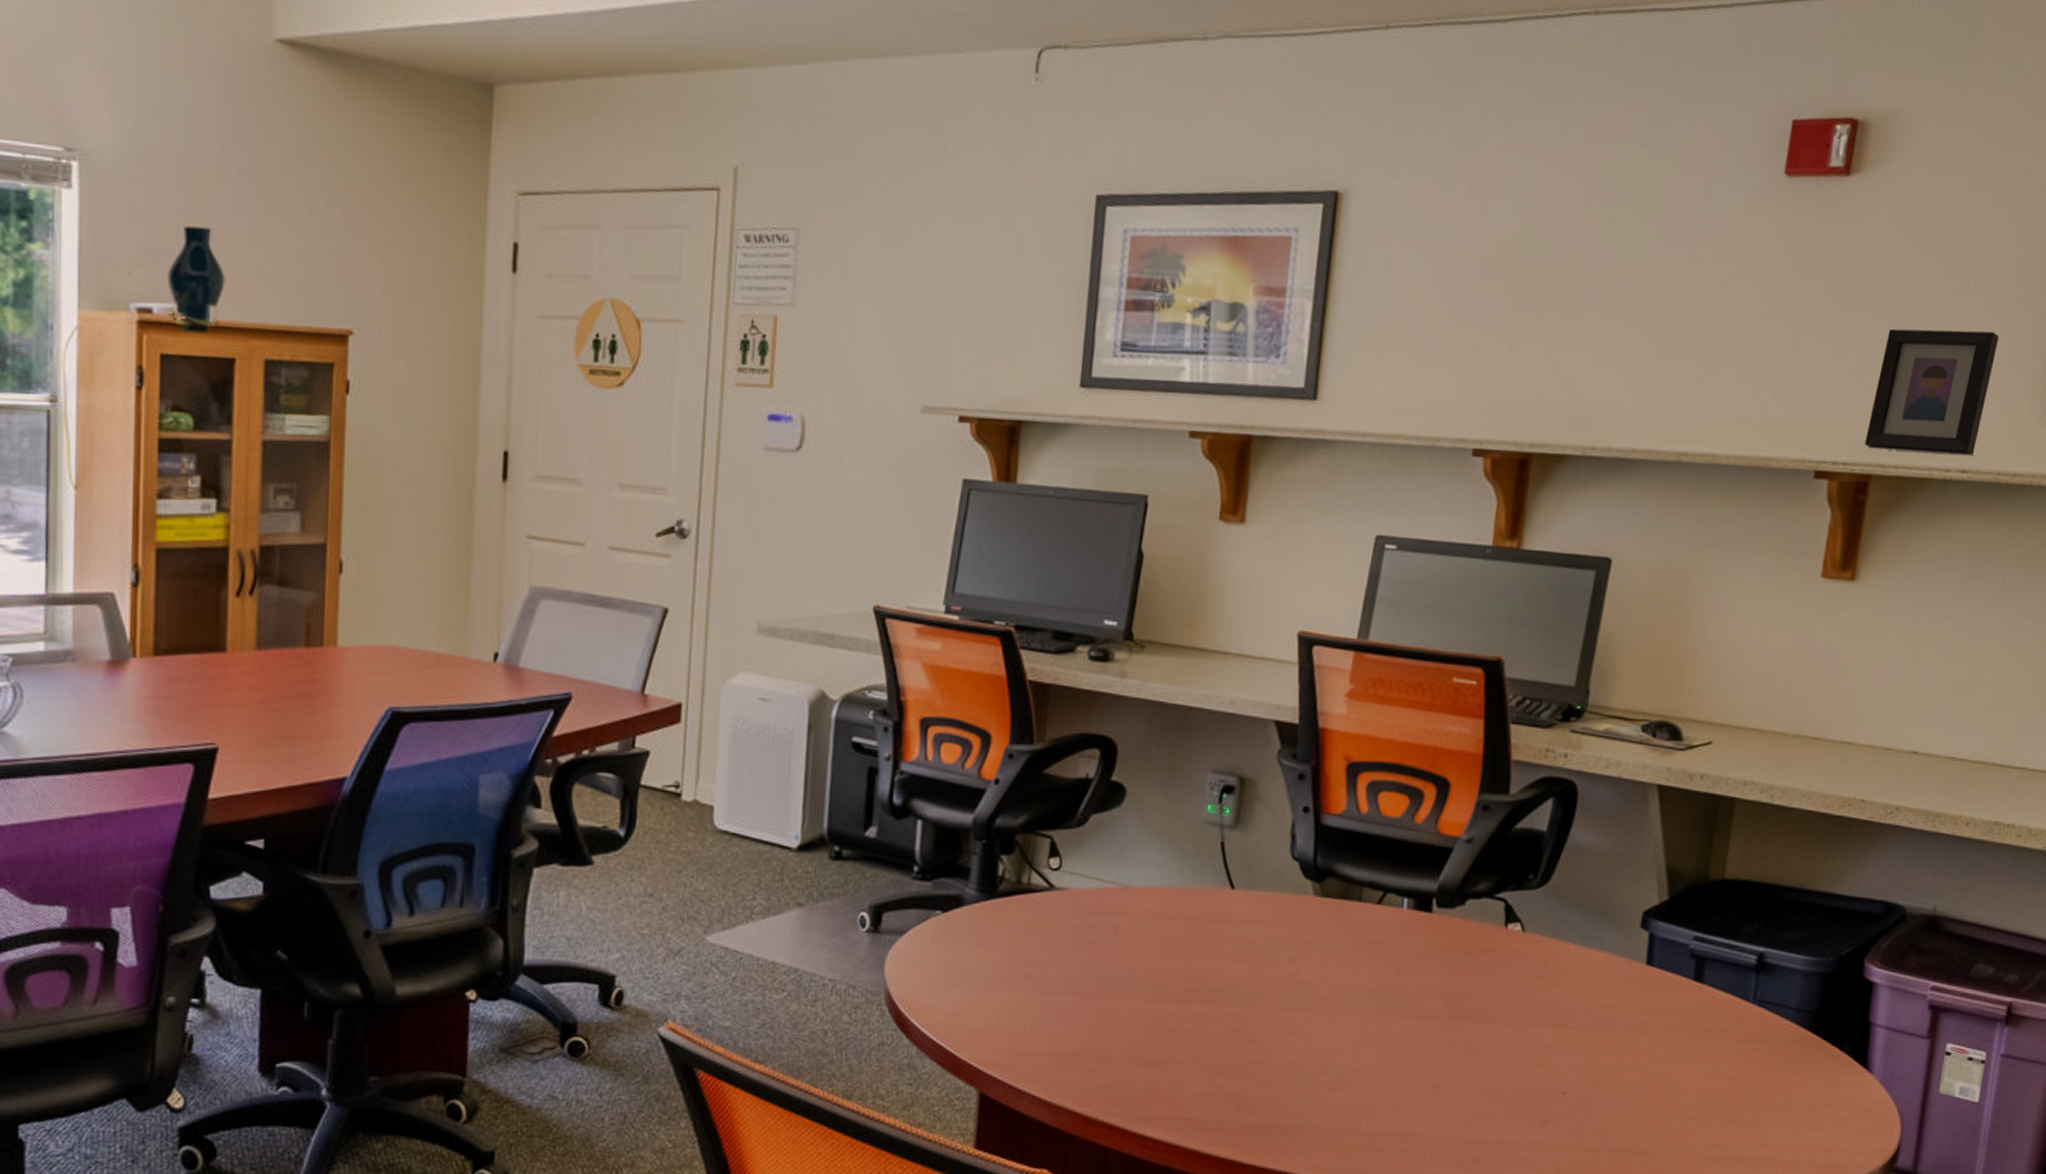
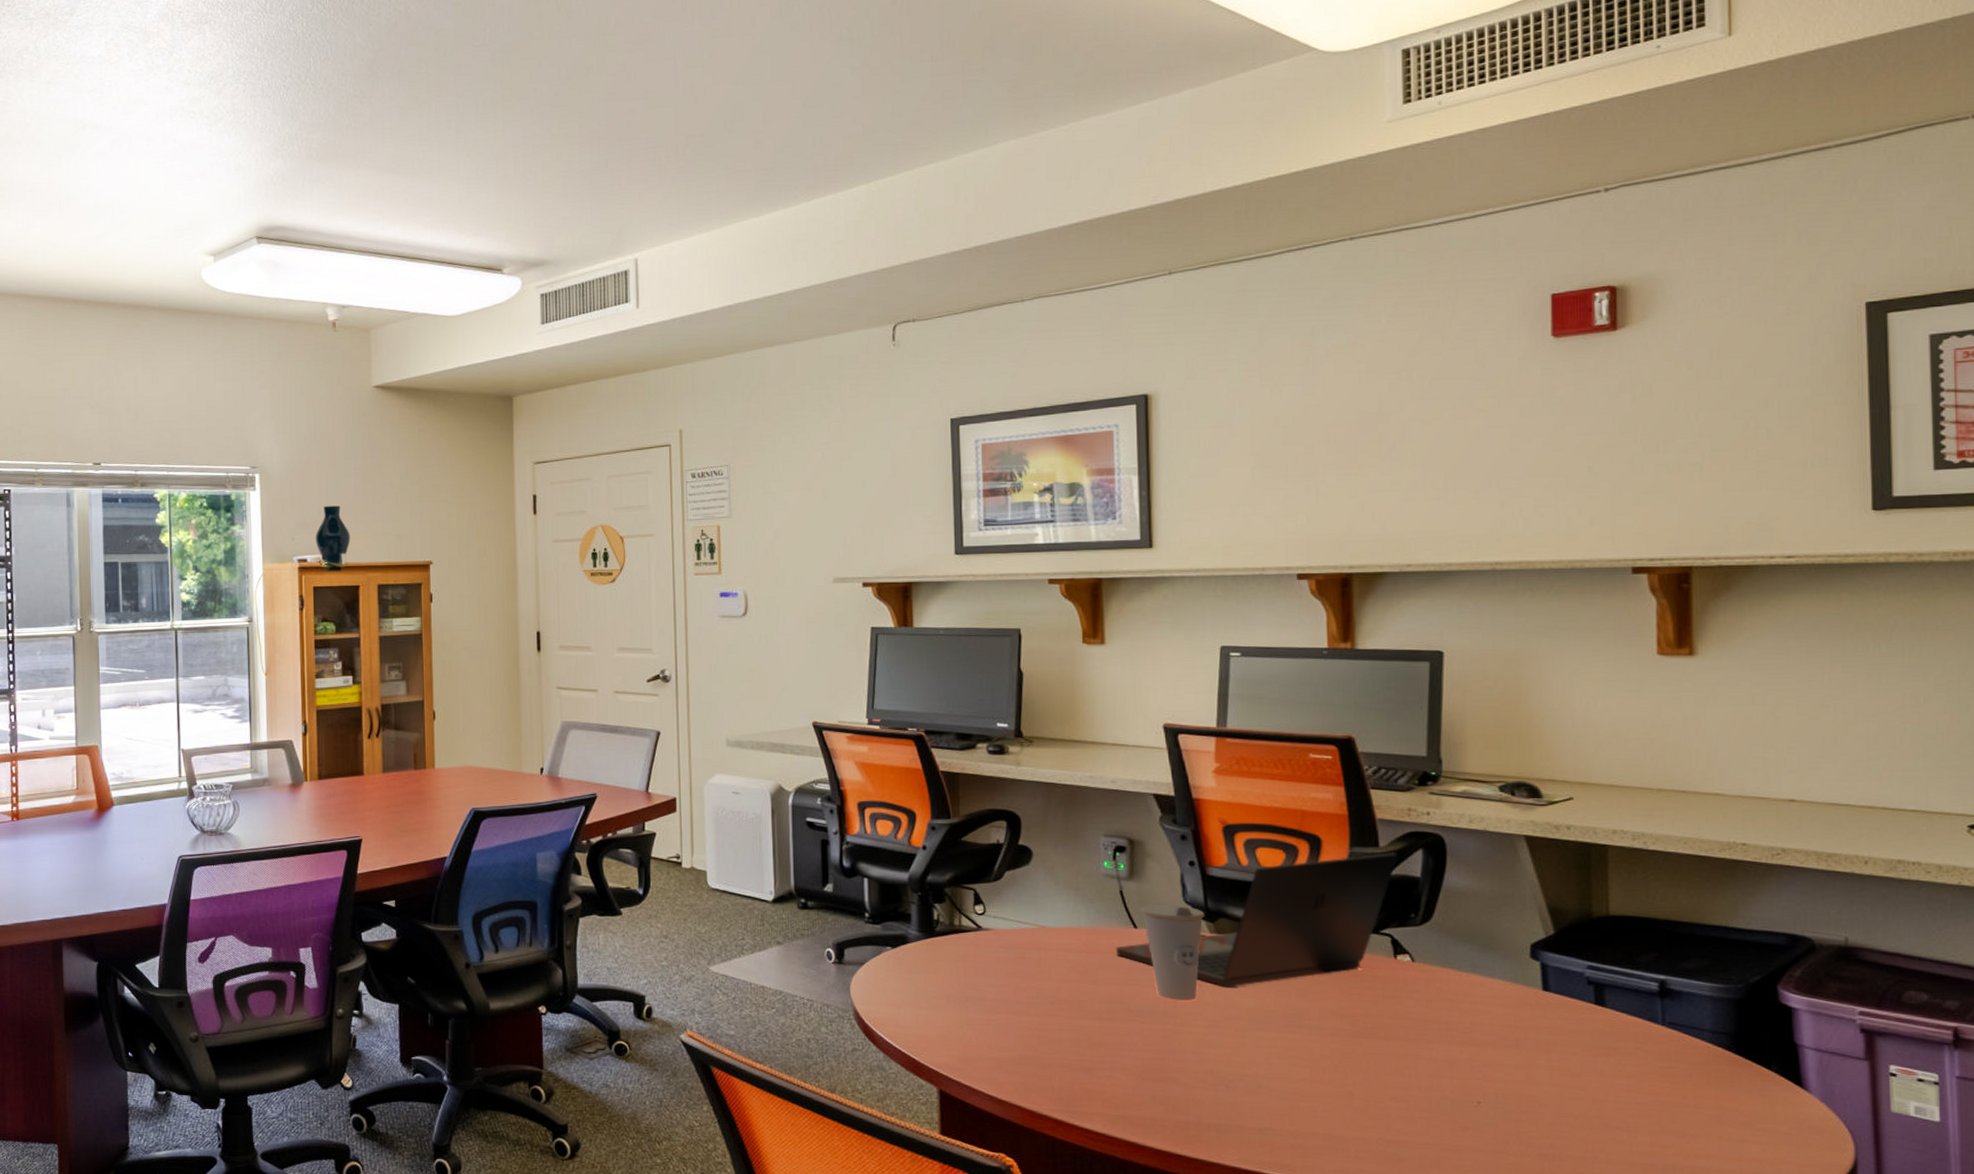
laptop: none [1207,800,1527,962] -> present [1116,852,1398,987]
cup: none [1240,859,1312,978] -> present [1140,904,1205,1001]
picture frame: present [1864,328,2000,455] -> none [1679,438,1803,545]

